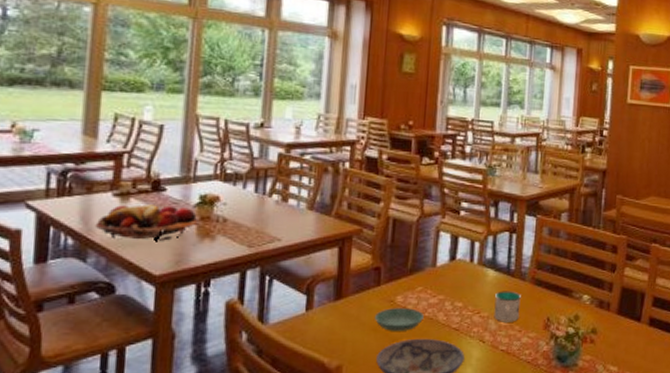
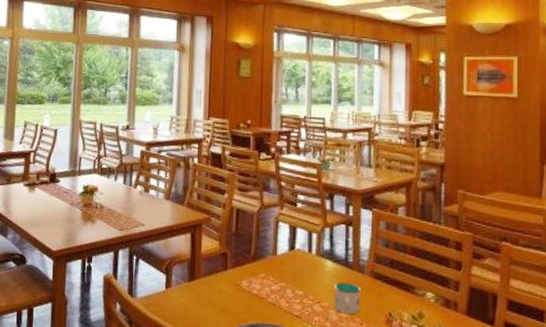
fruit basket: present [95,204,198,241] -> none [12,193,83,223]
saucer: present [375,308,424,331] -> none [224,291,267,314]

